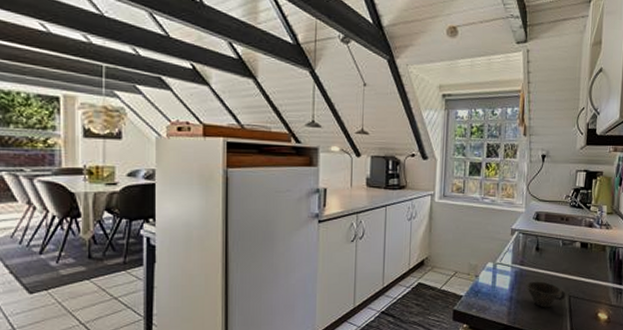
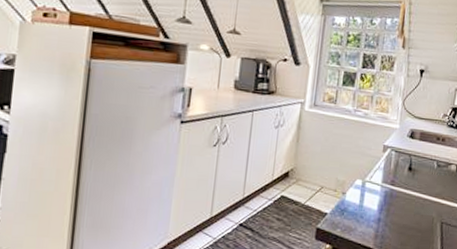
cup: present [526,281,566,308] -> none [396,203,438,234]

